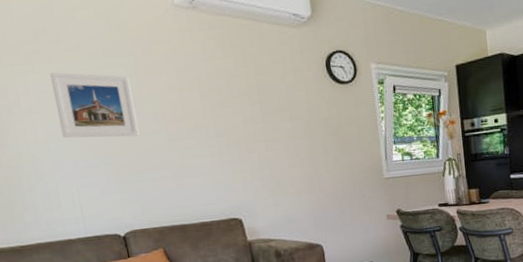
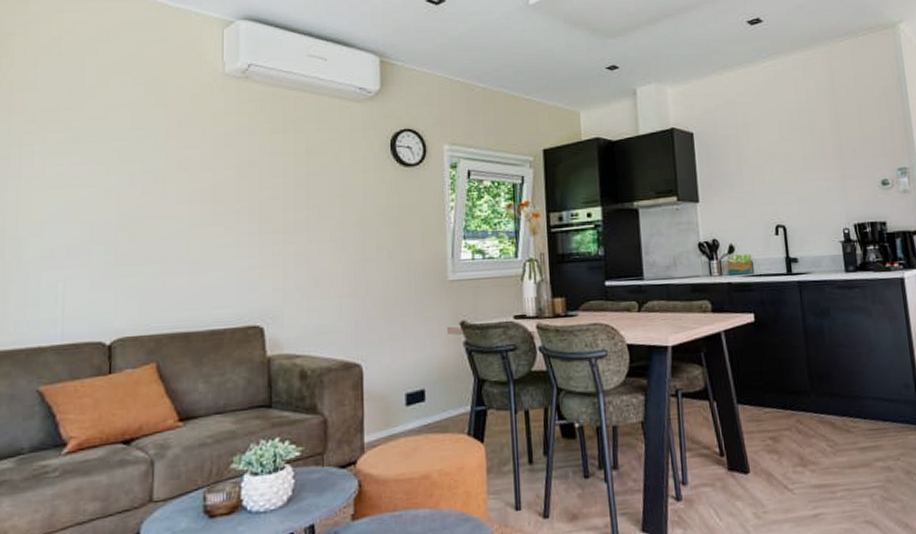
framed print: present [50,72,140,138] -> none [62,143,156,220]

